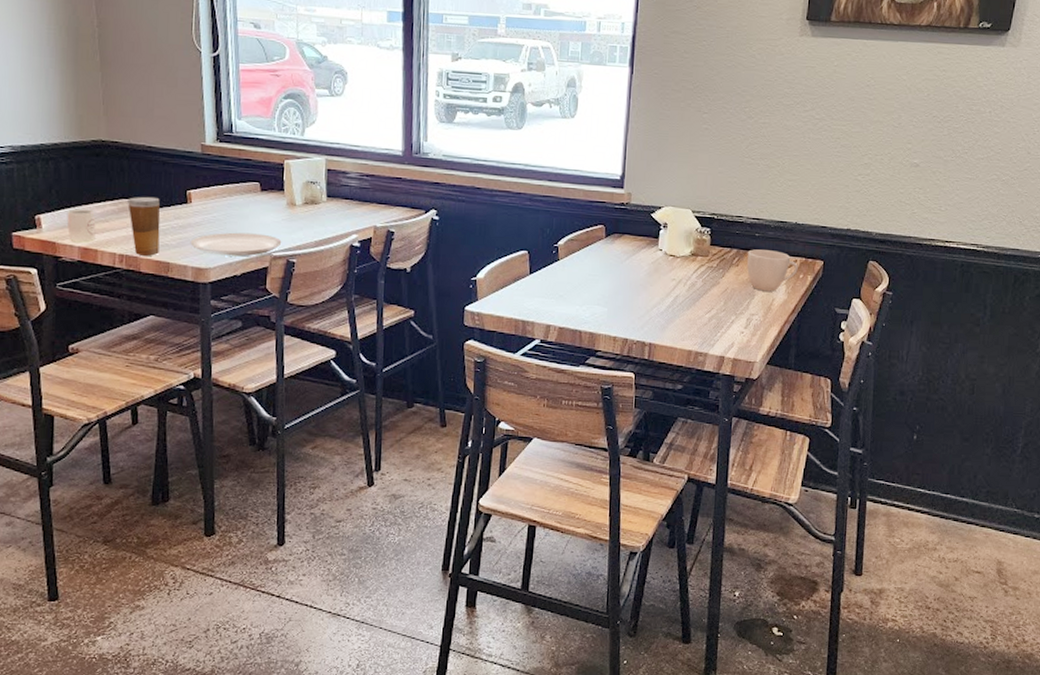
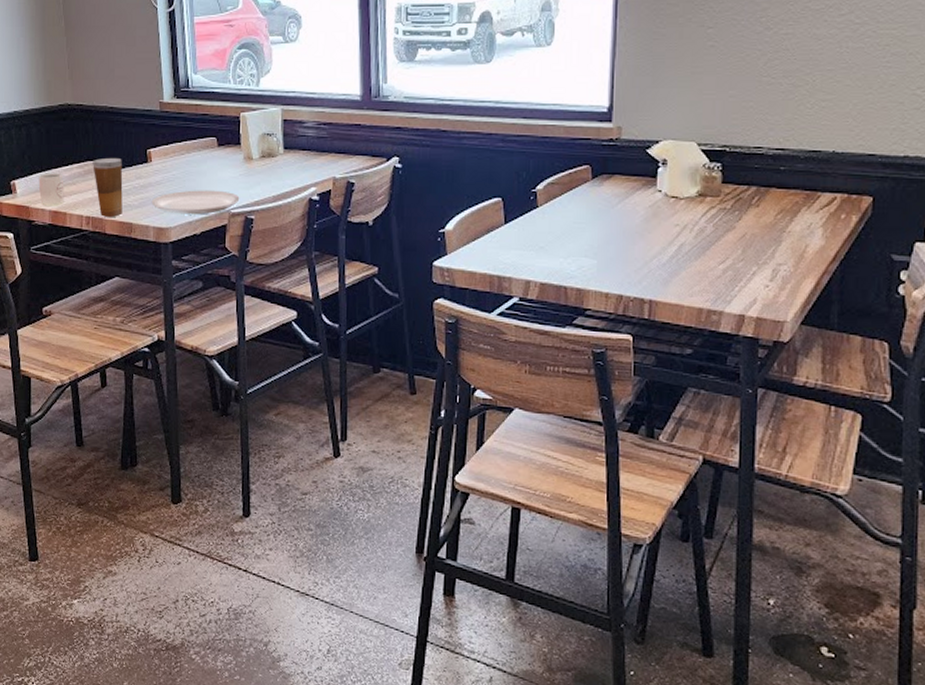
cup: present [746,249,798,292] -> none [769,186,838,236]

